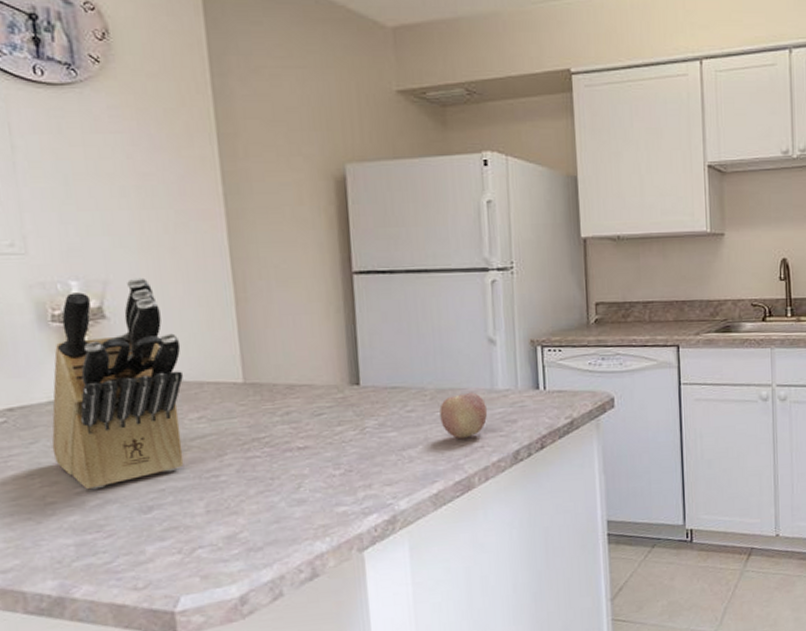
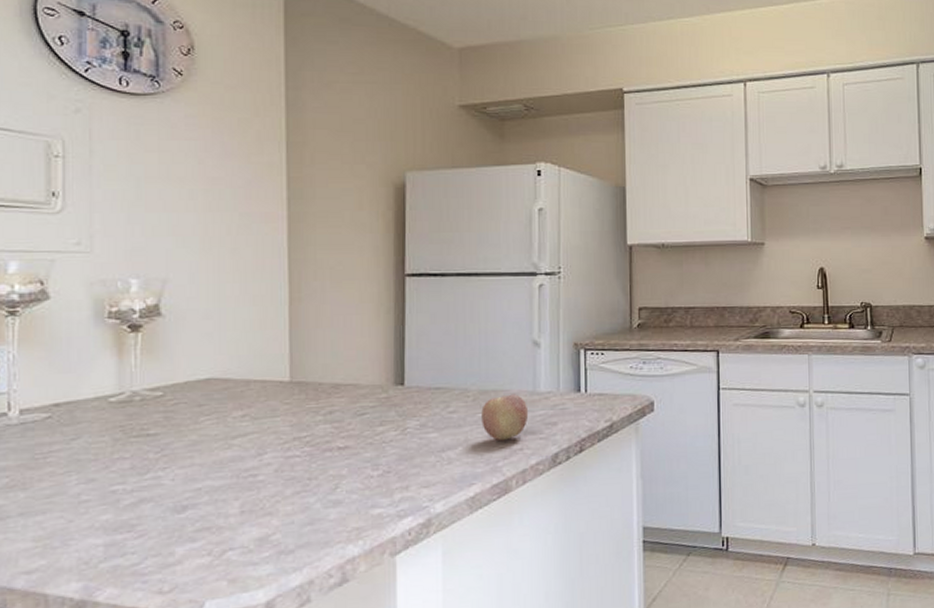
knife block: present [51,278,184,490] -> none [93,277,232,488]

